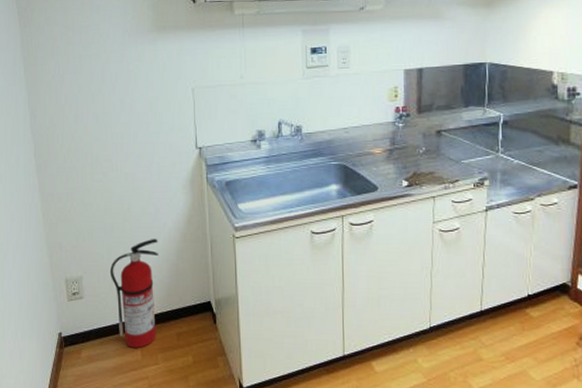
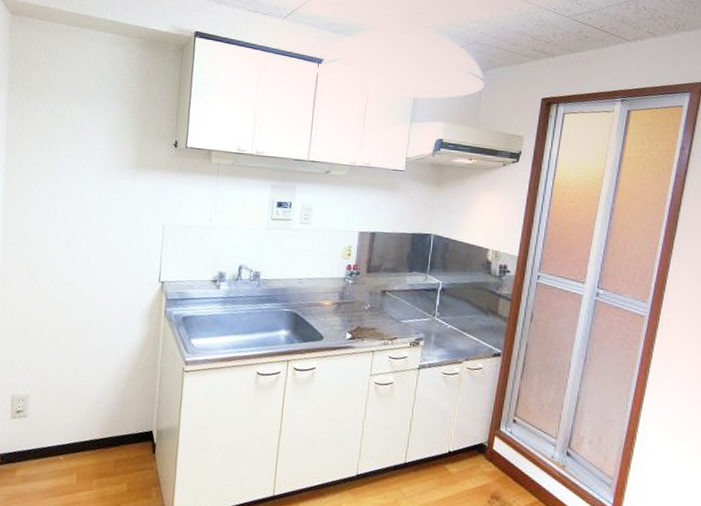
fire extinguisher: present [109,239,159,348] -> none [57,364,110,472]

